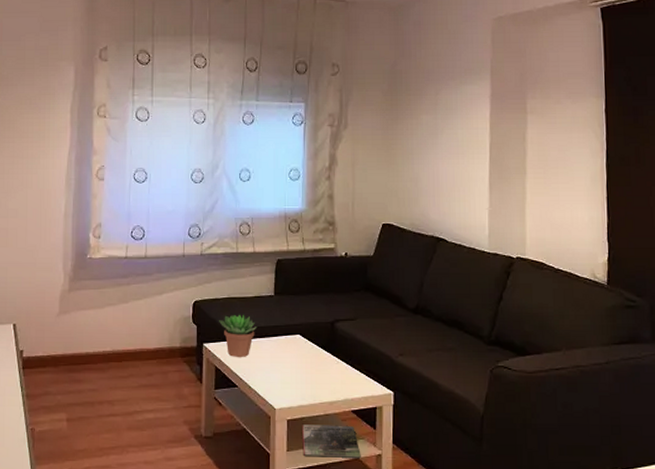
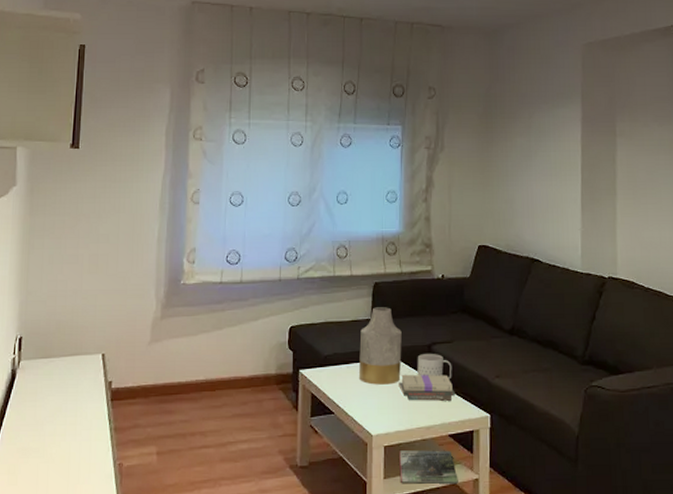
succulent plant: present [219,314,257,358] -> none [316,339,354,384]
vase: none [261,284,305,360] -> present [358,307,402,385]
books: none [301,350,358,377] -> present [398,374,455,401]
mug: none [320,331,355,357] -> present [417,354,452,380]

